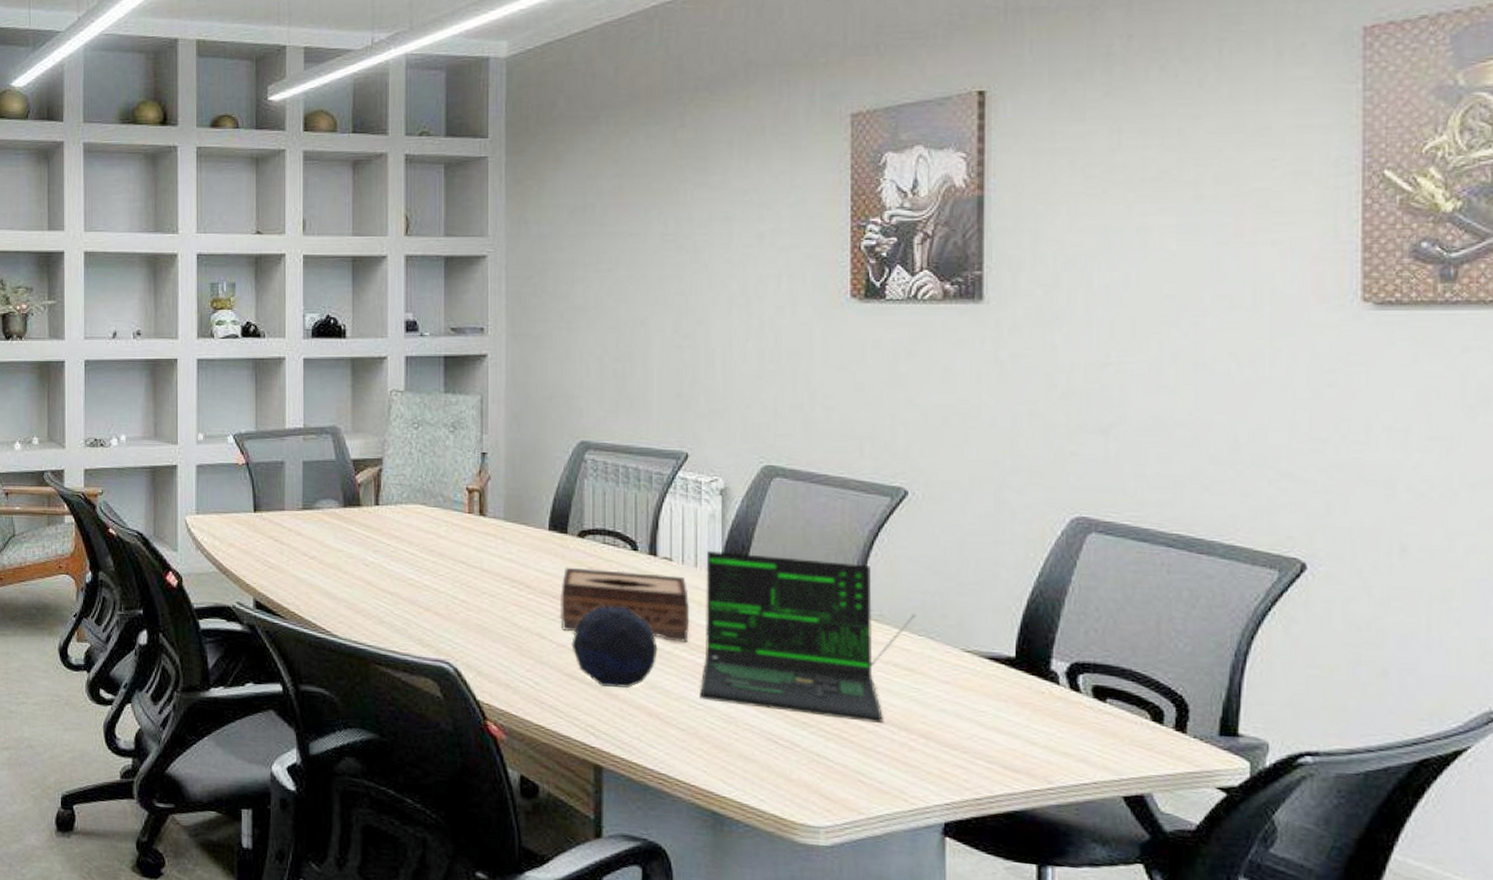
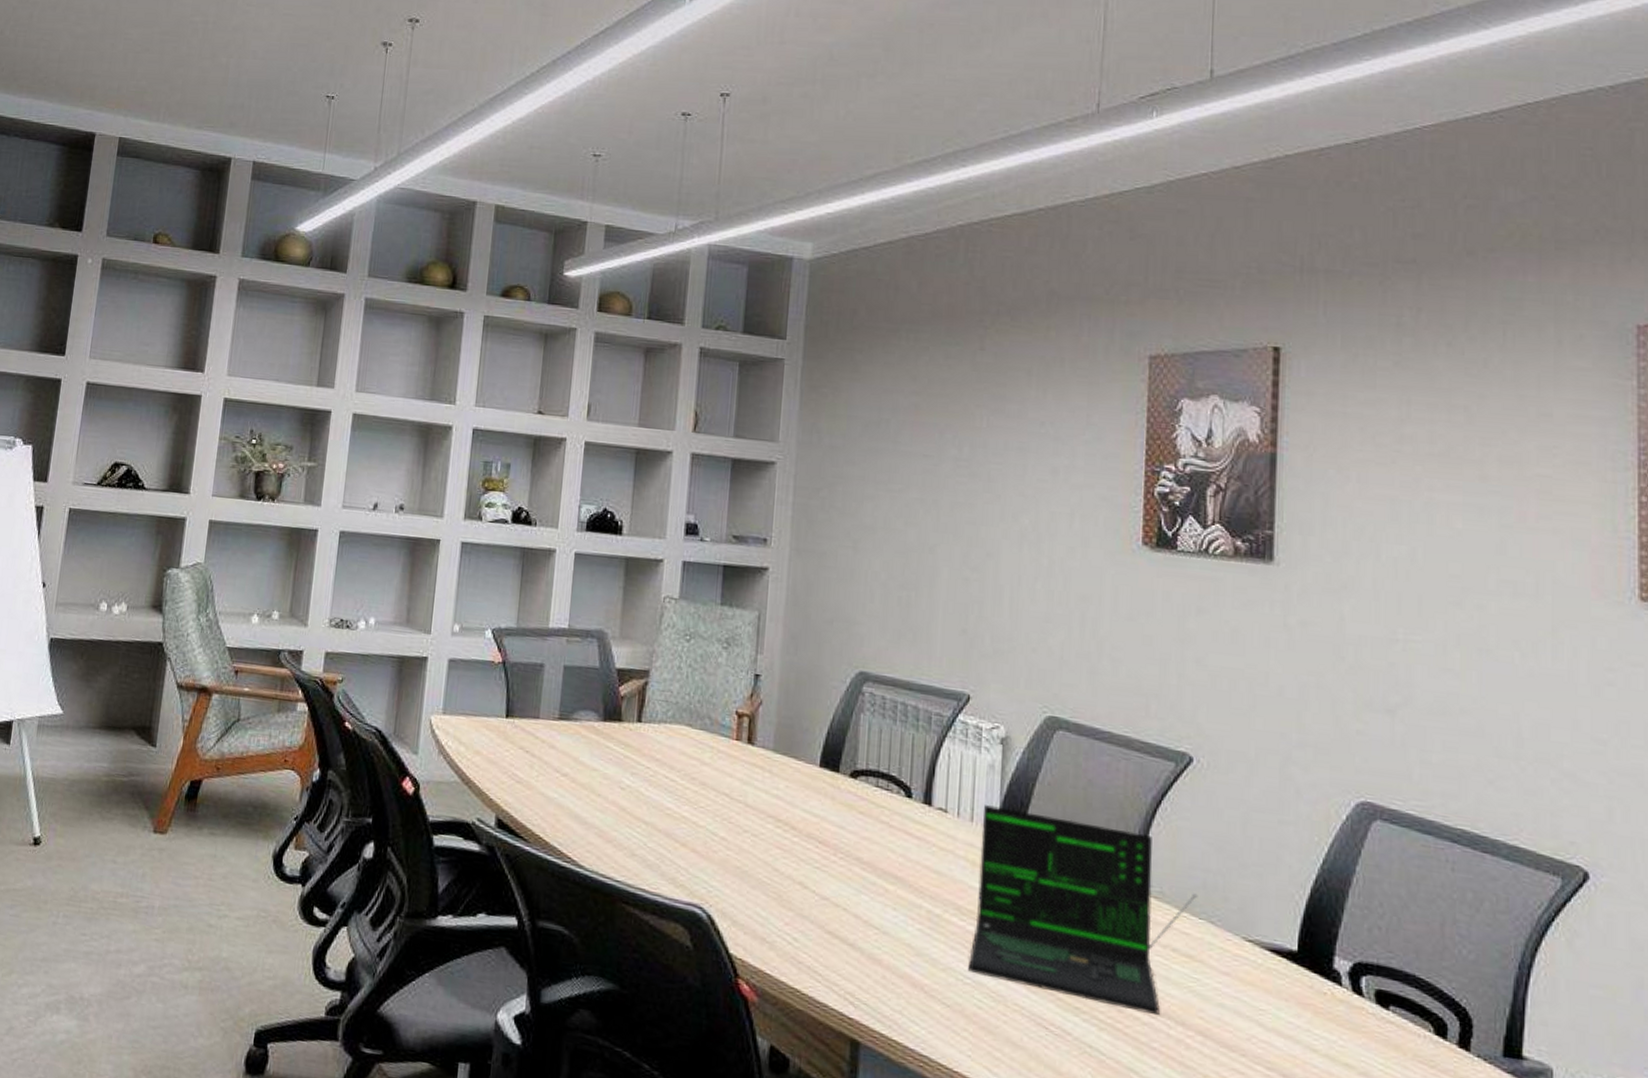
tissue box: present [561,567,690,642] -> none [826,809,964,906]
decorative orb: present [571,607,658,689] -> none [835,857,927,954]

